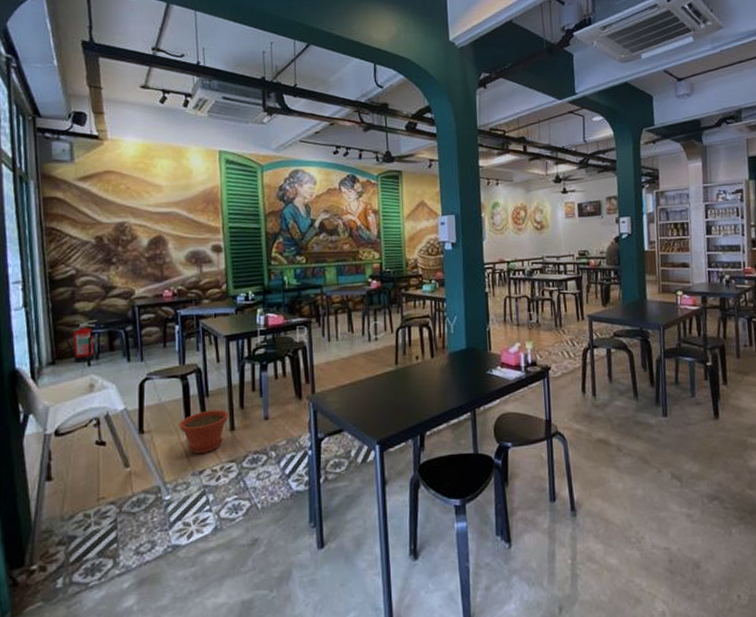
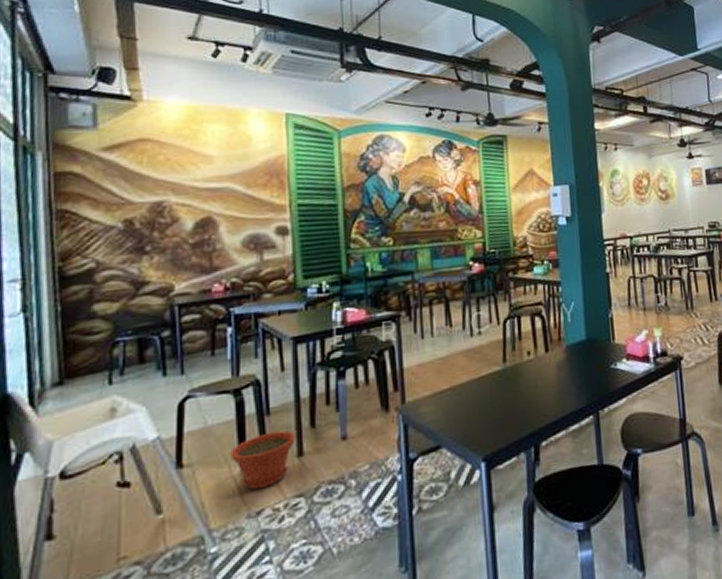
fire extinguisher: present [65,320,98,363] -> none [78,325,124,381]

